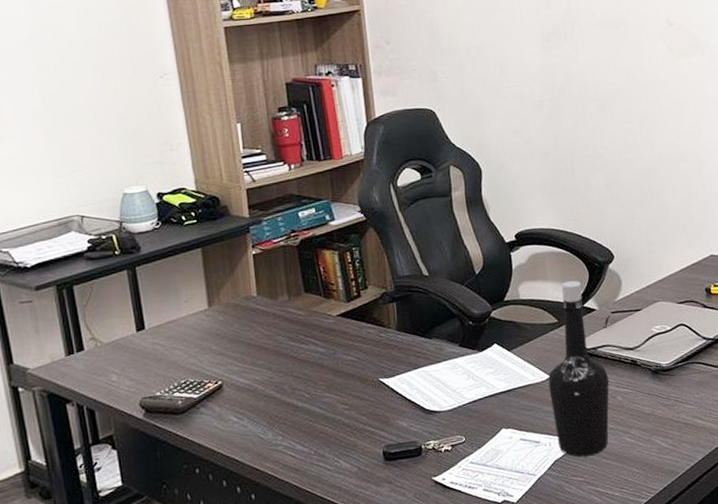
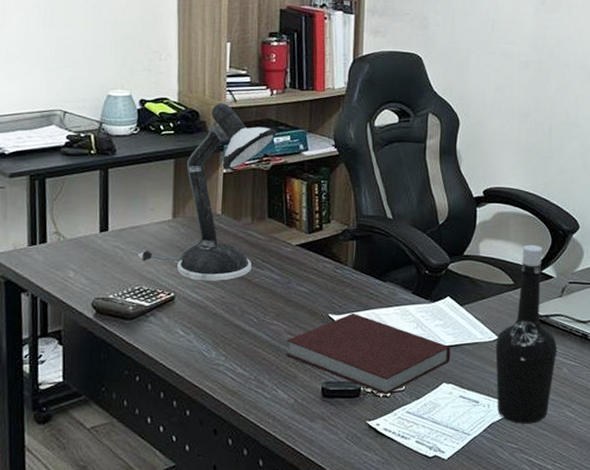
desk lamp: none [178,185,301,365] -> present [137,103,277,281]
notebook: none [341,373,506,450] -> present [286,313,451,395]

